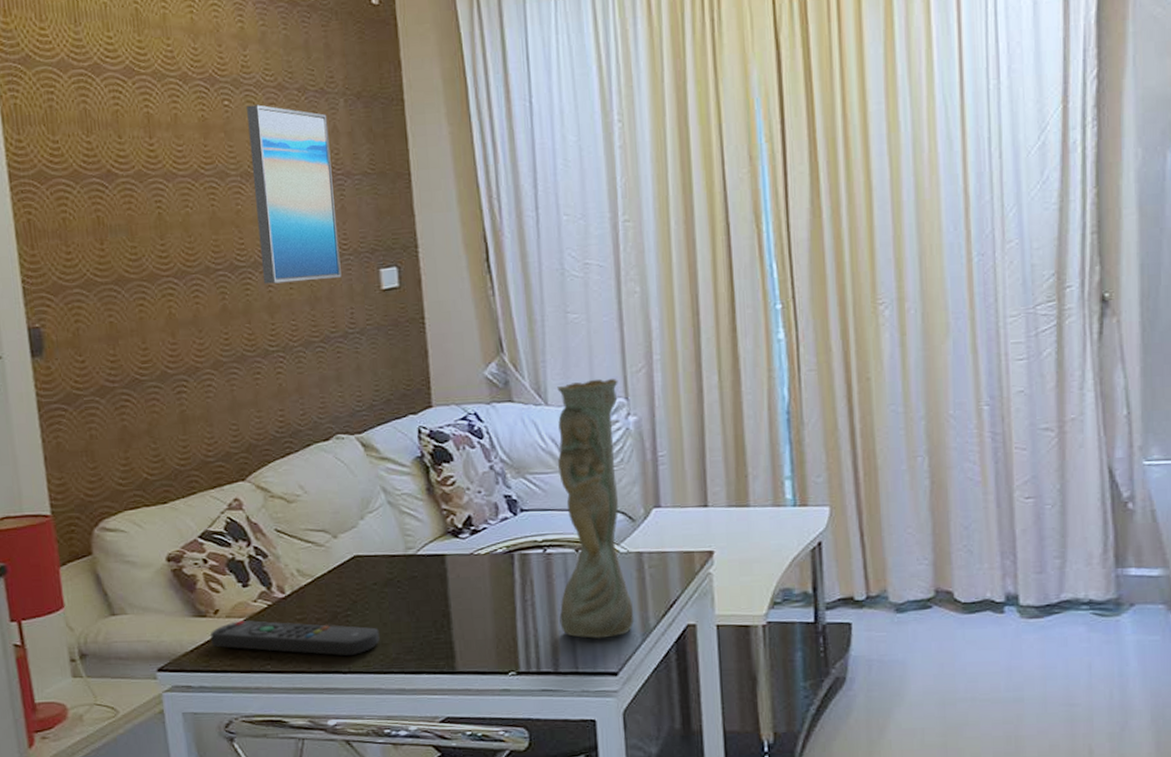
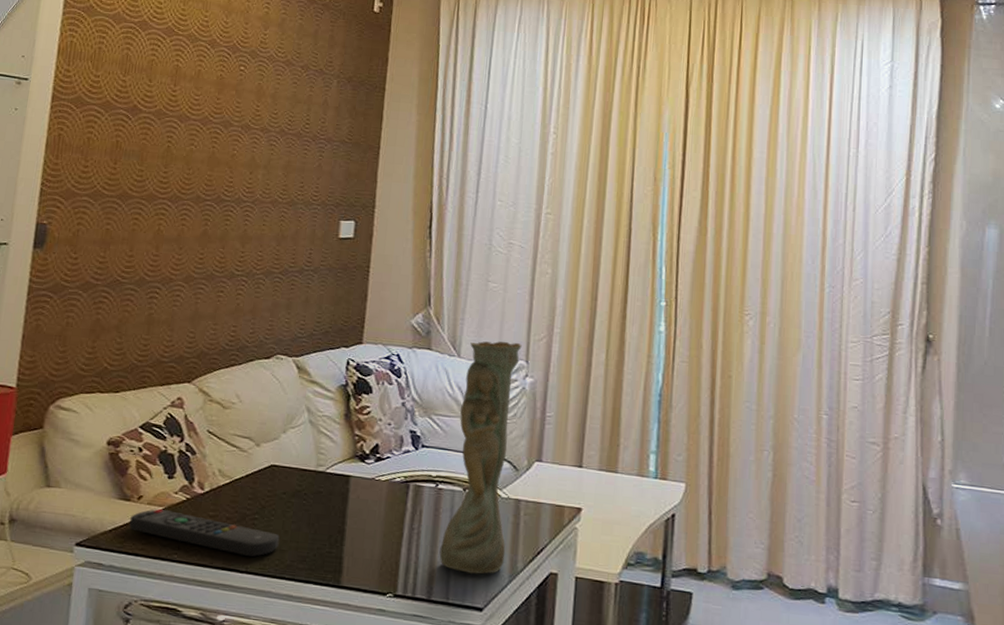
wall art: present [247,104,342,284] -> none [242,73,321,223]

